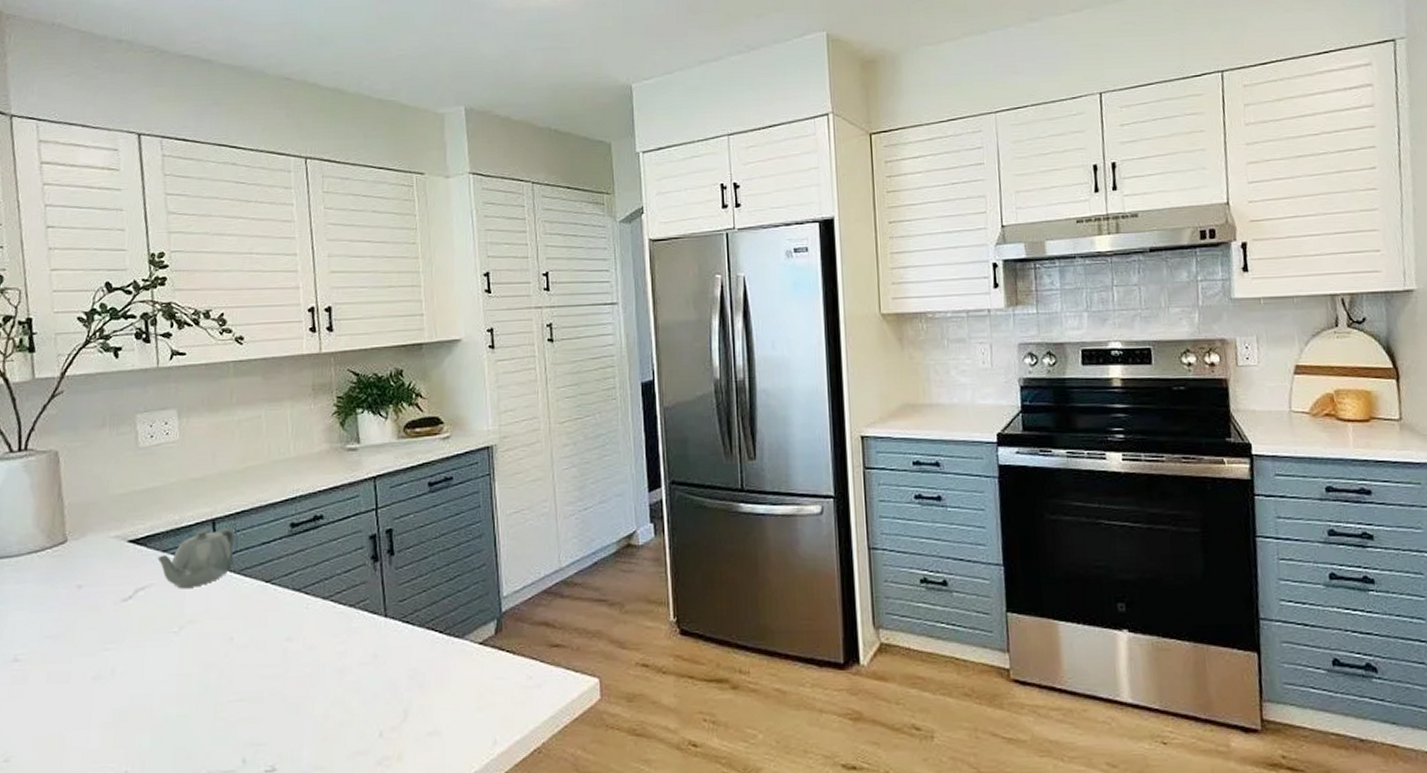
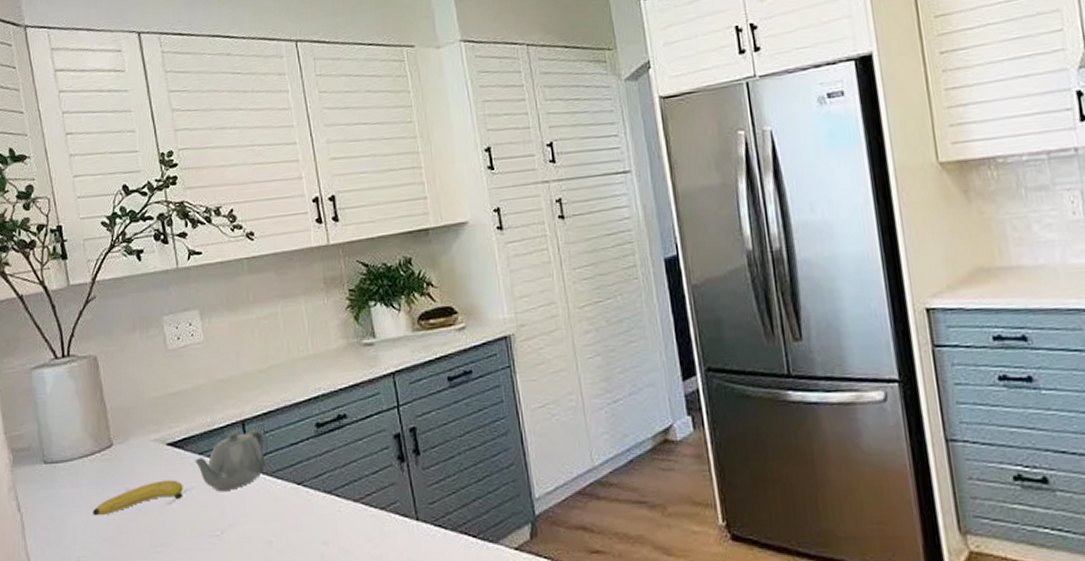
fruit: none [37,577,142,613] -> present [93,480,183,516]

